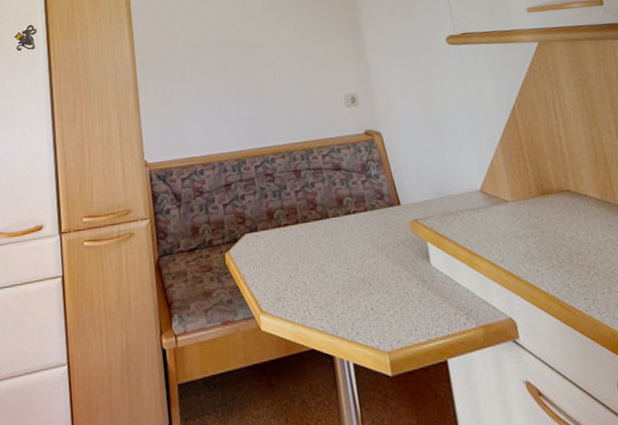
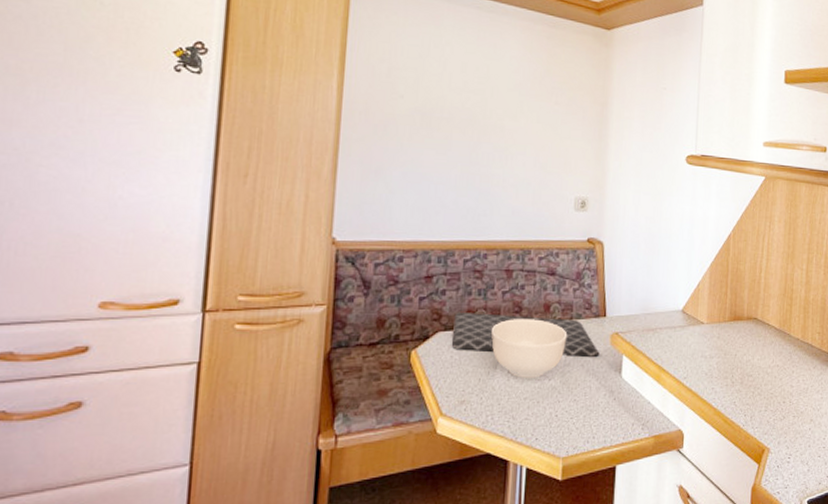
placemat: none [256,210,403,250] -> present [452,313,600,357]
bowl: none [291,213,366,273] -> present [490,319,568,379]

